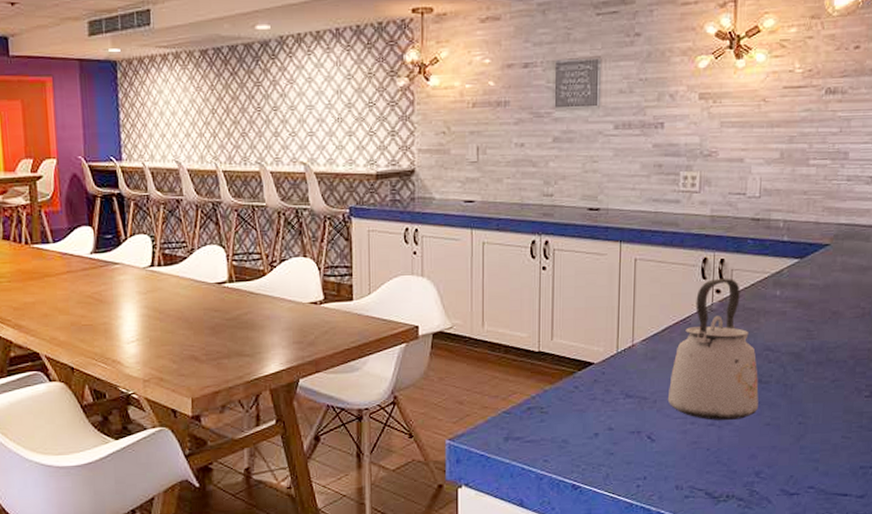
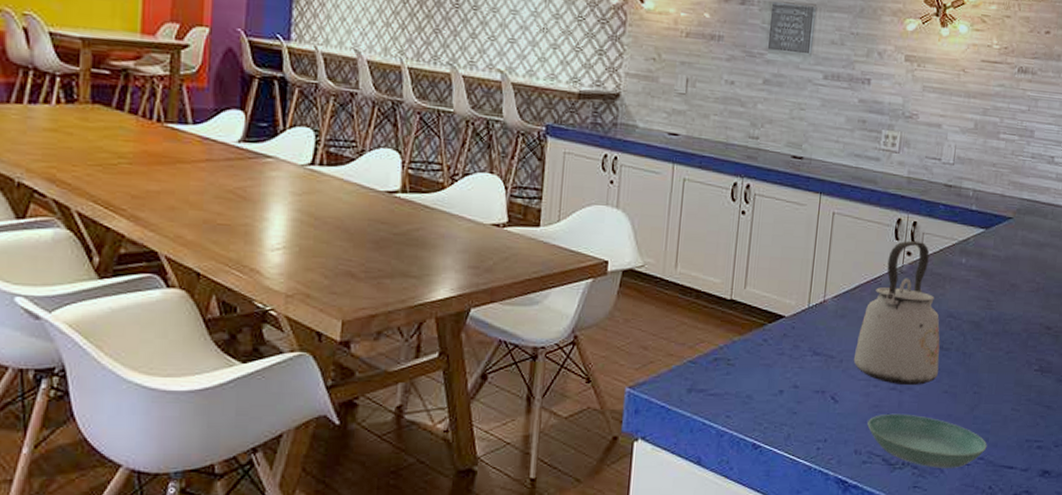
saucer: none [687,448,817,499] -> present [867,413,987,468]

